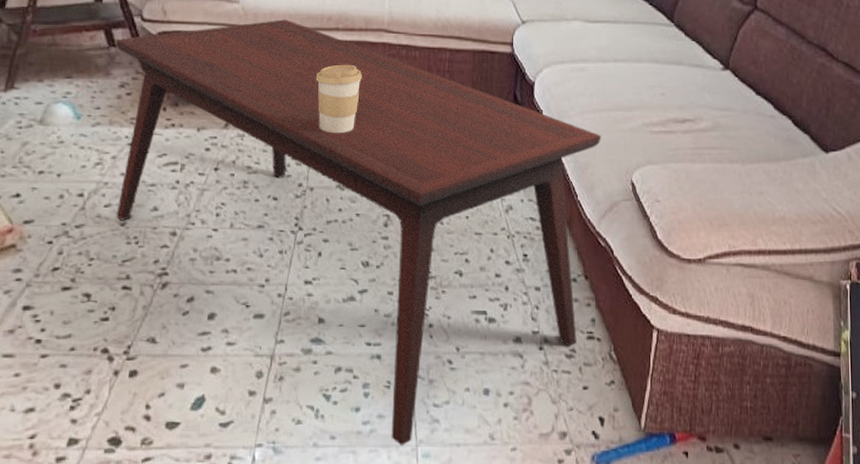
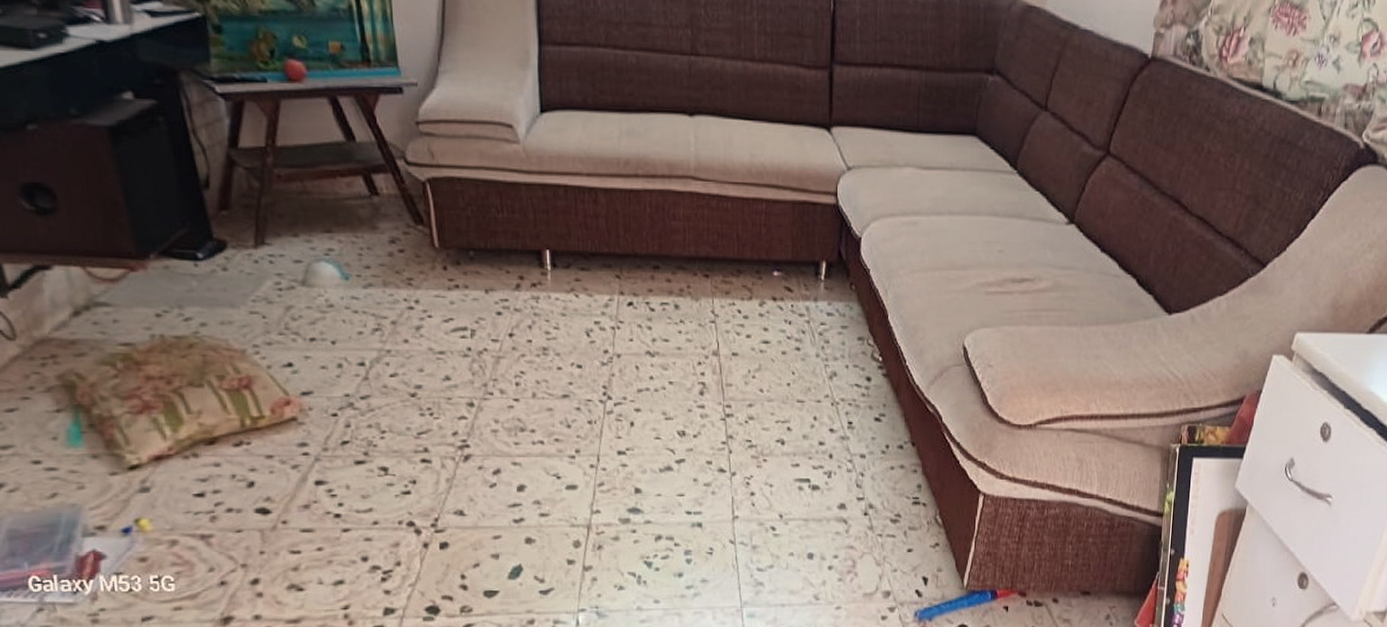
coffee table: present [115,19,601,446] -> none [377,163,932,608]
coffee cup: present [315,64,362,134] -> none [615,217,668,295]

